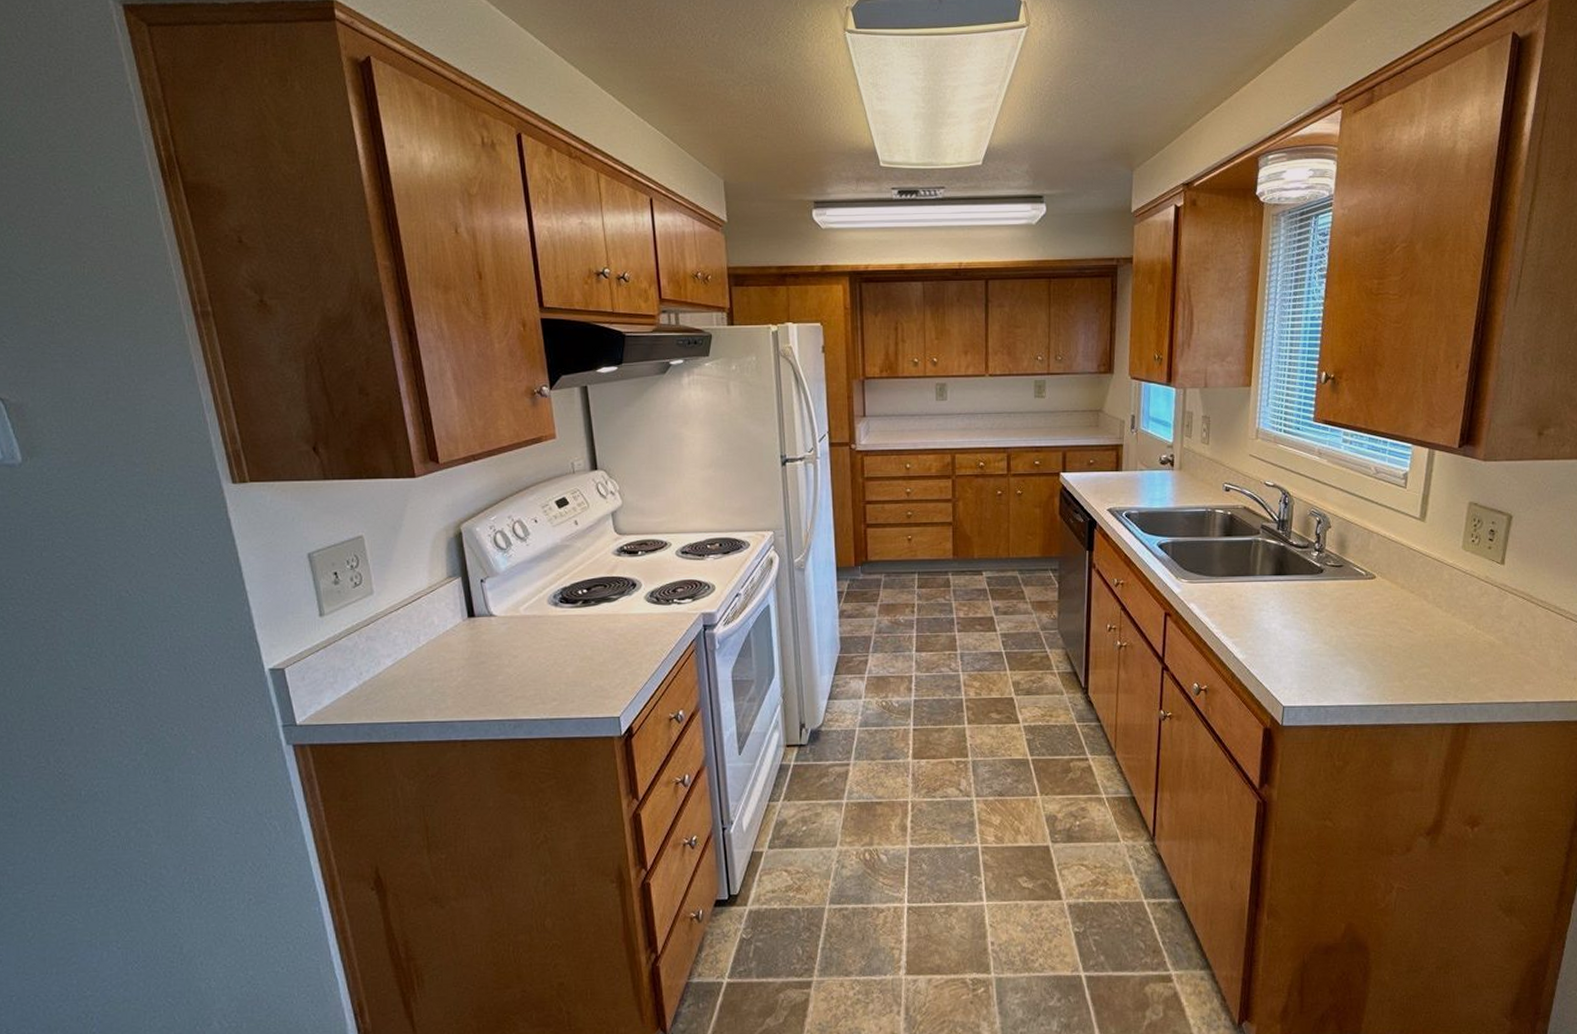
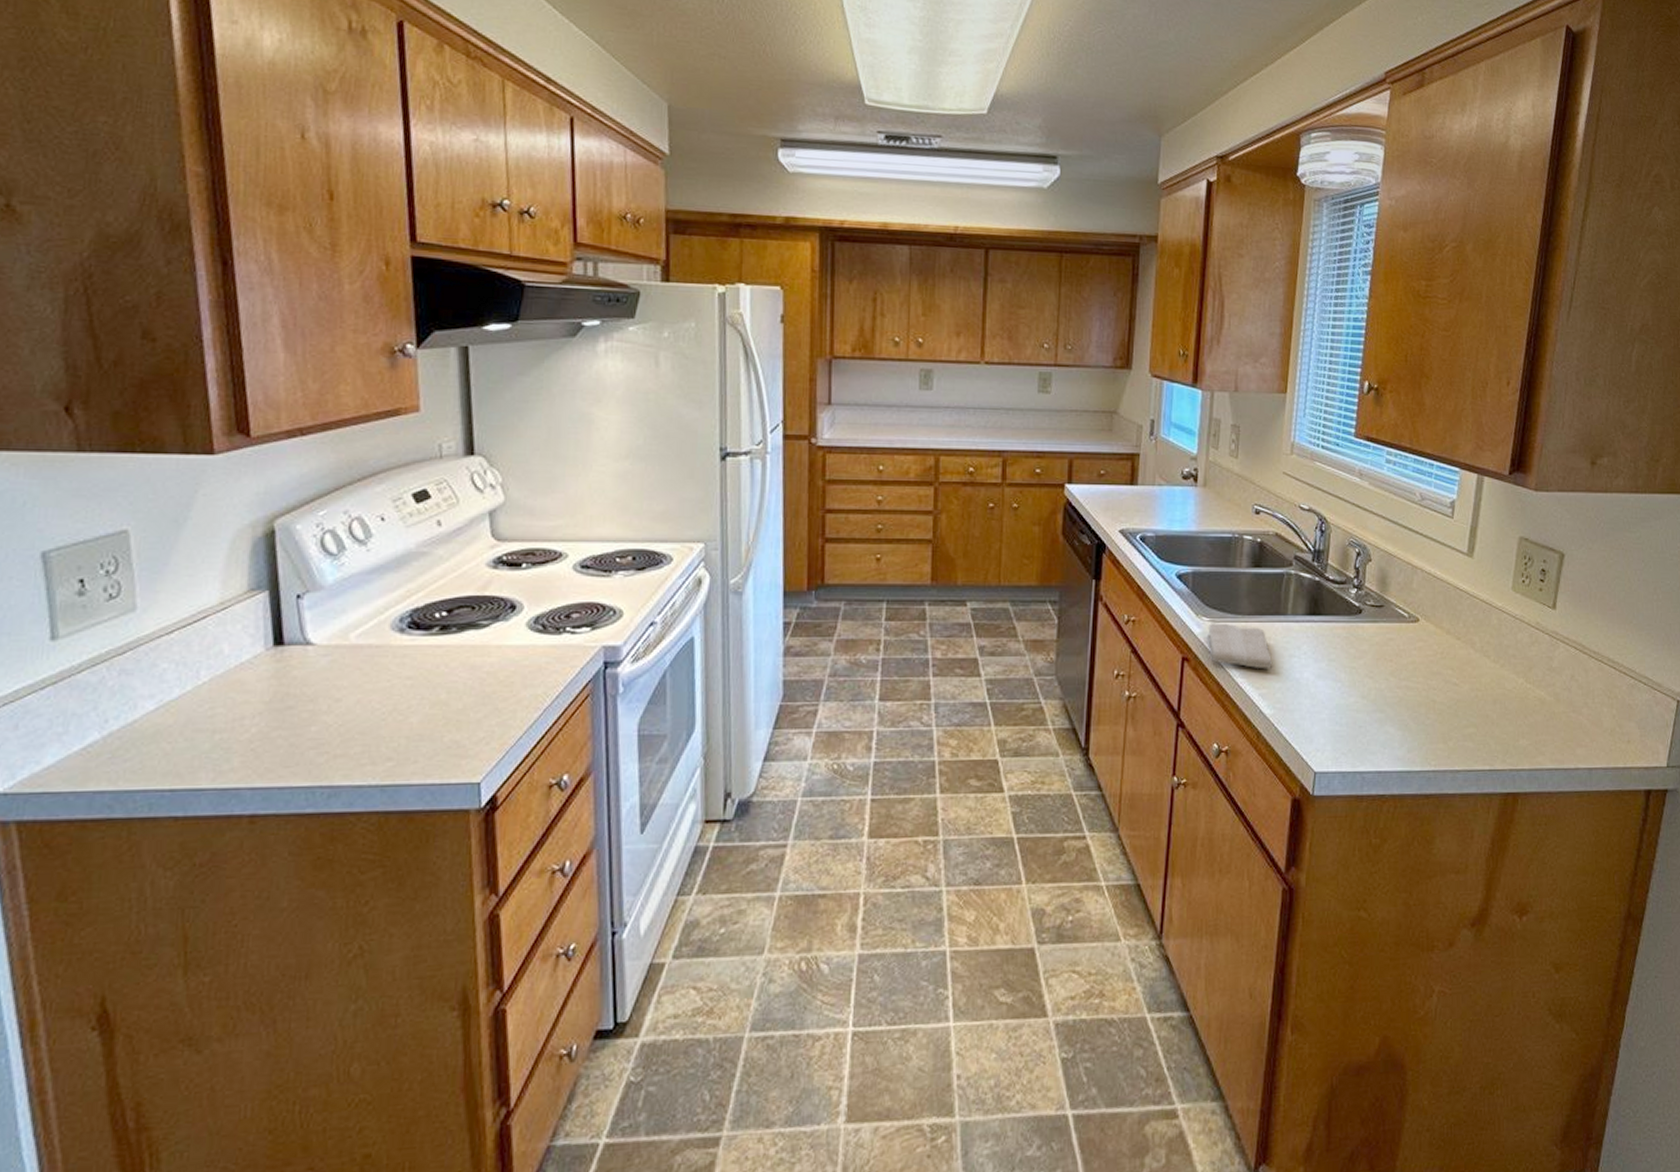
washcloth: none [1186,583,1244,622] -> present [1208,623,1273,669]

